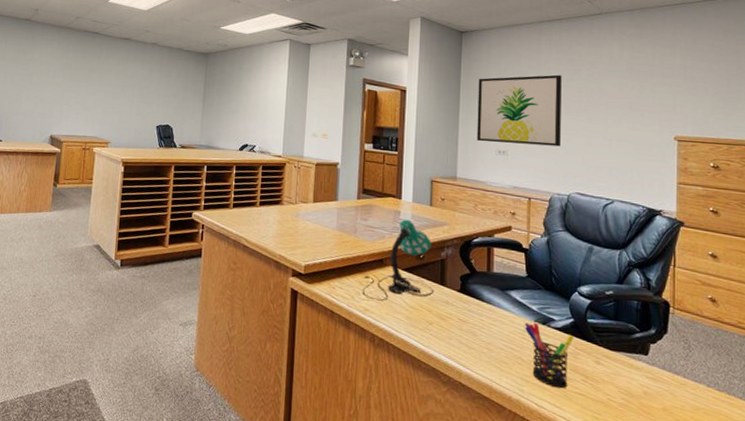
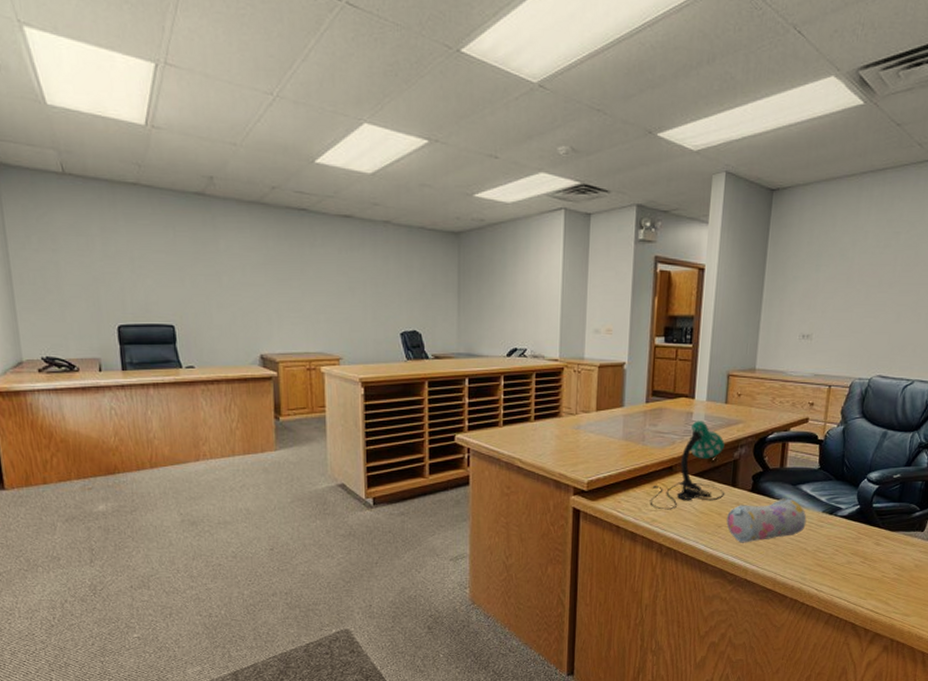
pencil case: none [437,301,519,344] -> present [726,497,807,543]
wall art: present [476,74,562,147] -> none [780,240,879,326]
pen holder: present [524,322,574,389] -> none [811,513,858,572]

